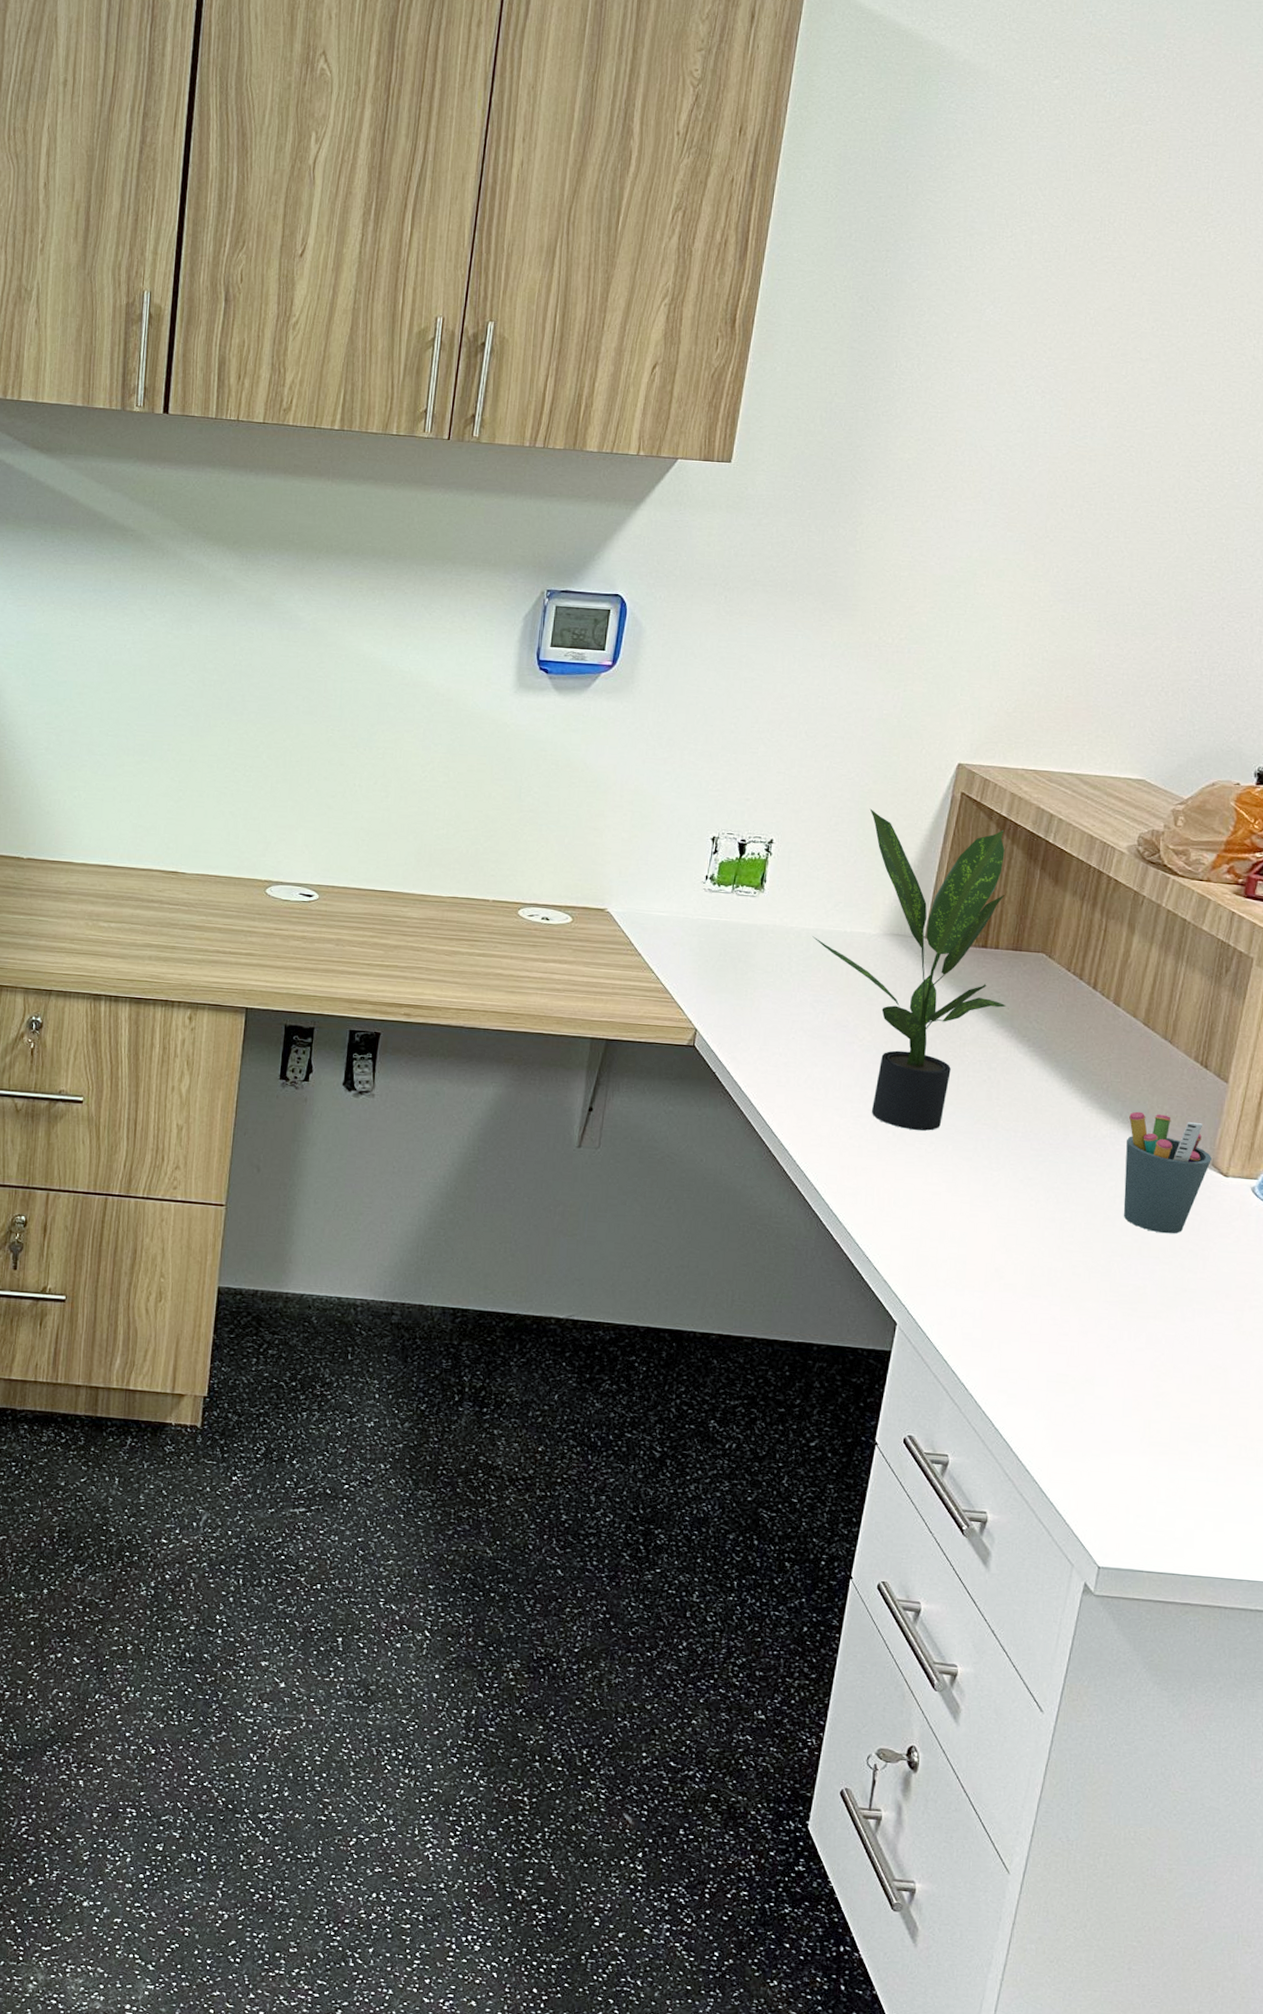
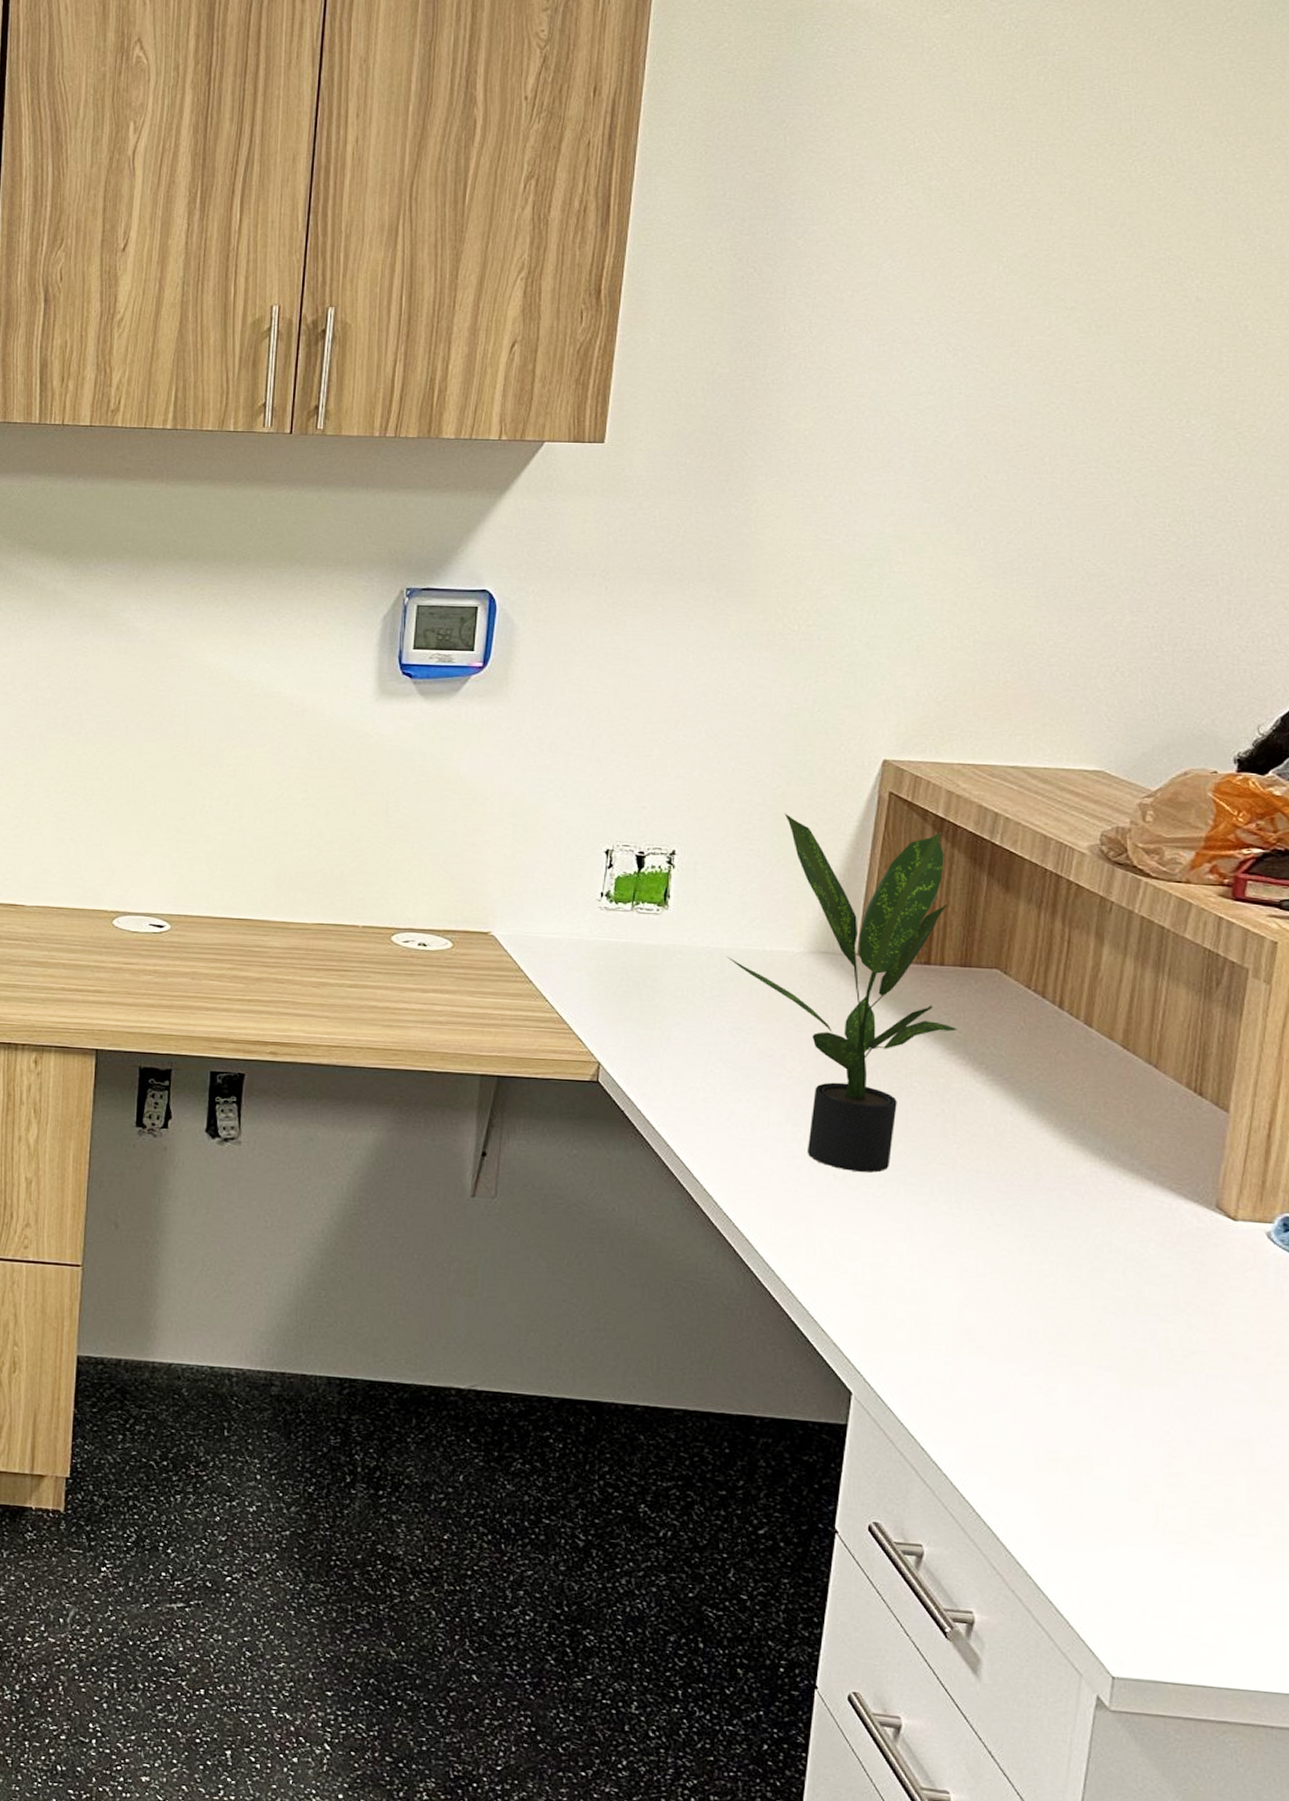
pen holder: present [1123,1111,1212,1234] -> none [1112,1146,1215,1288]

